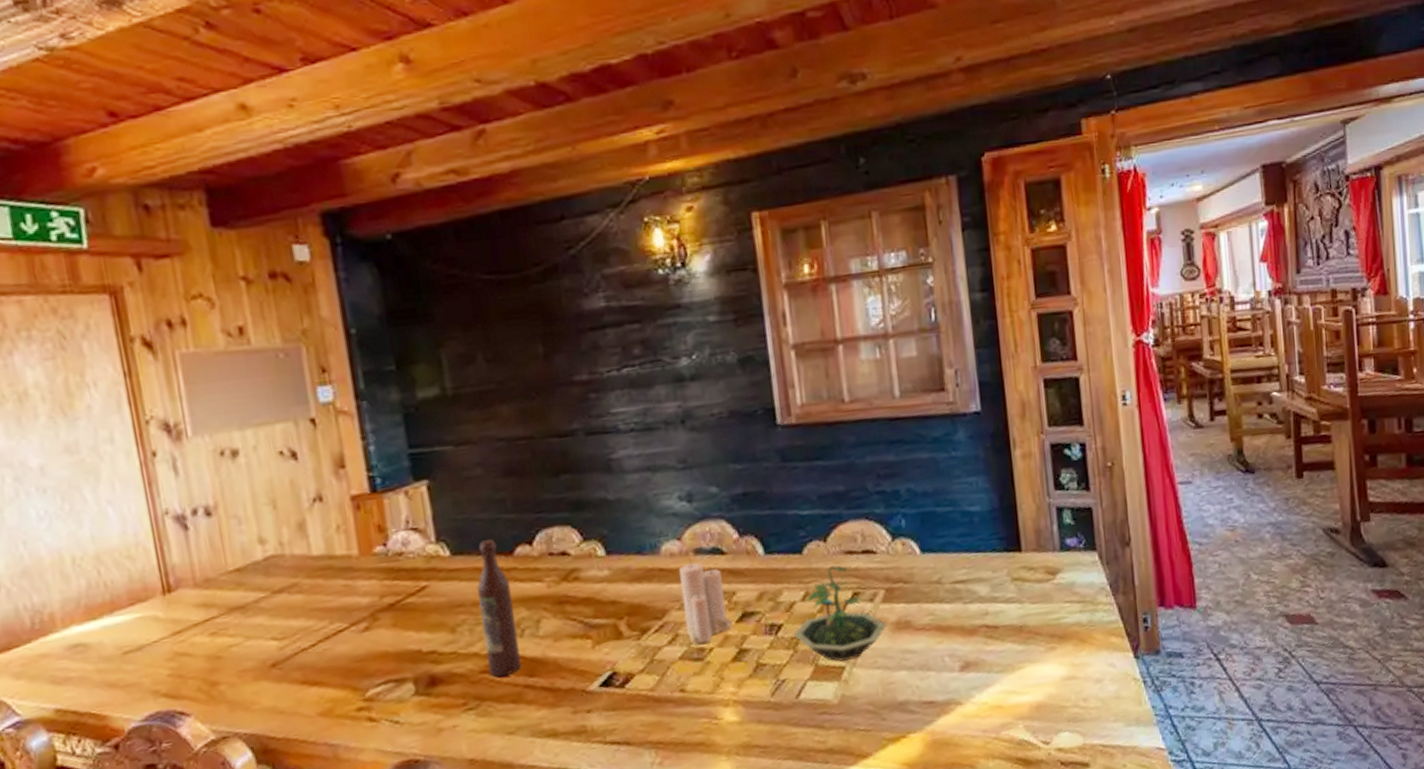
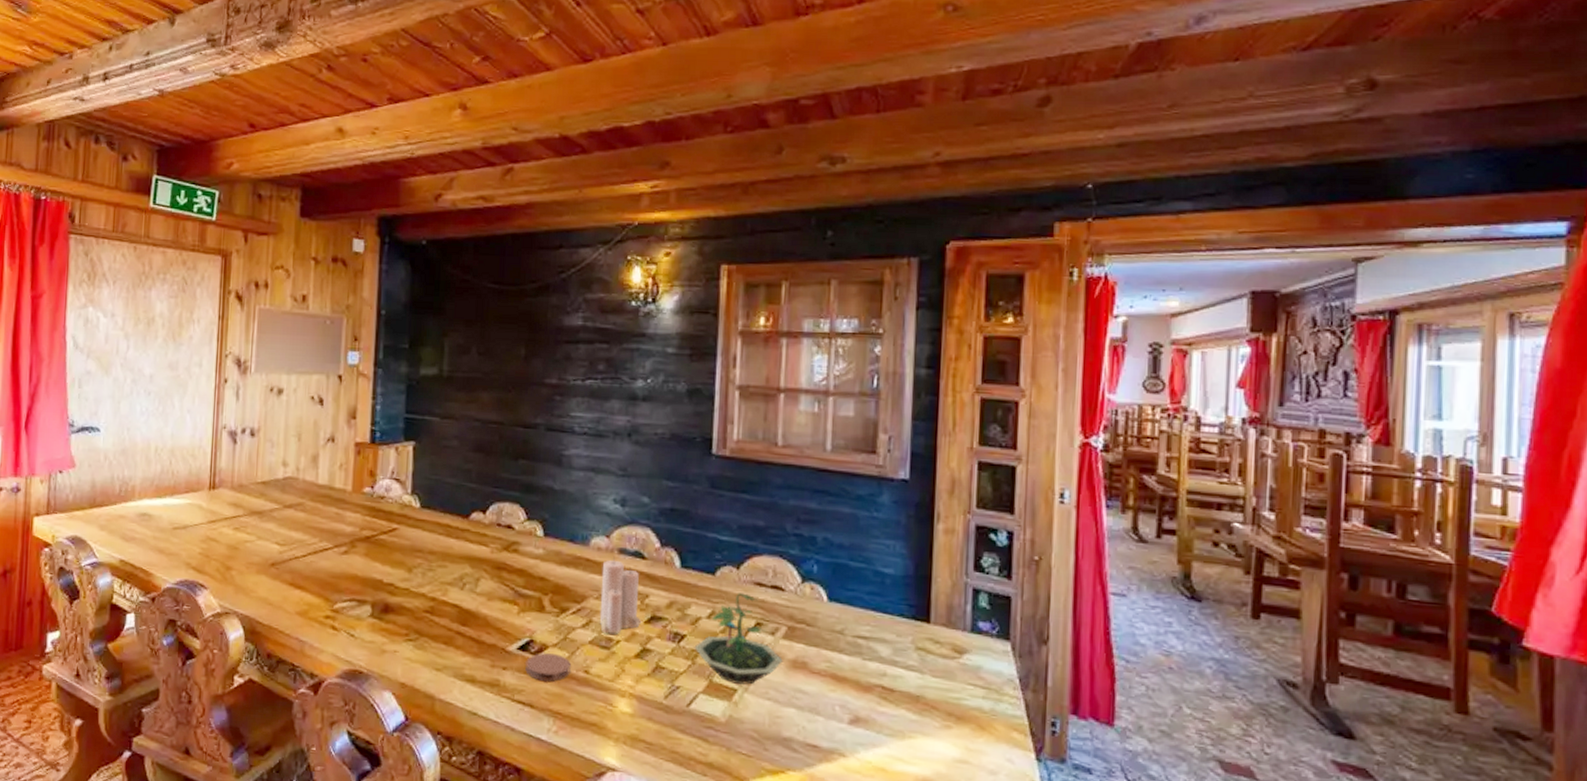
wine bottle: present [477,539,522,678] -> none [430,501,462,620]
coaster: none [612,680,665,714] -> present [525,653,571,681]

